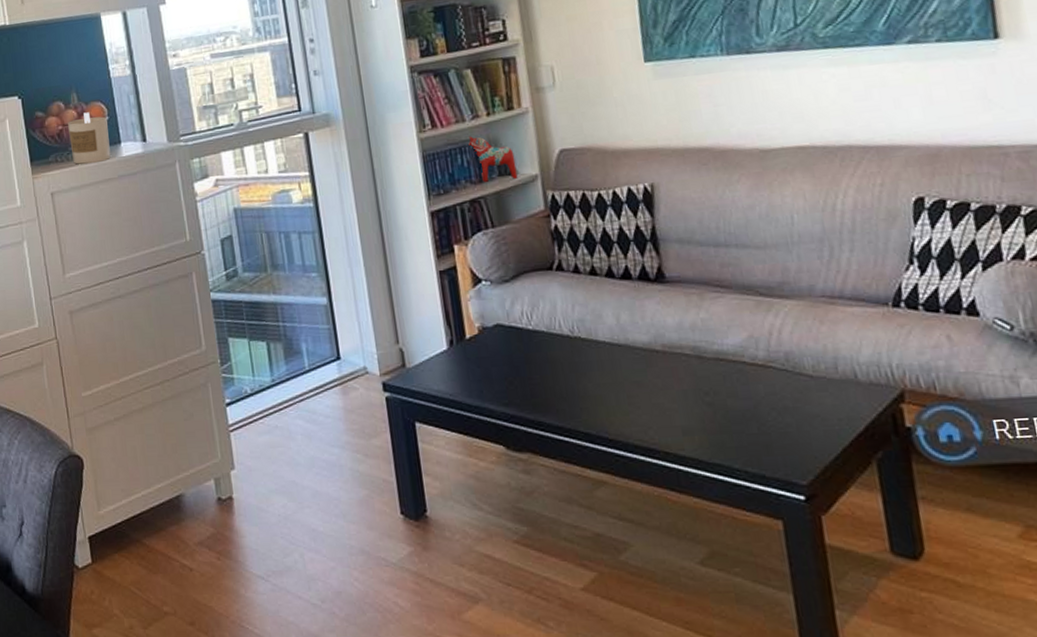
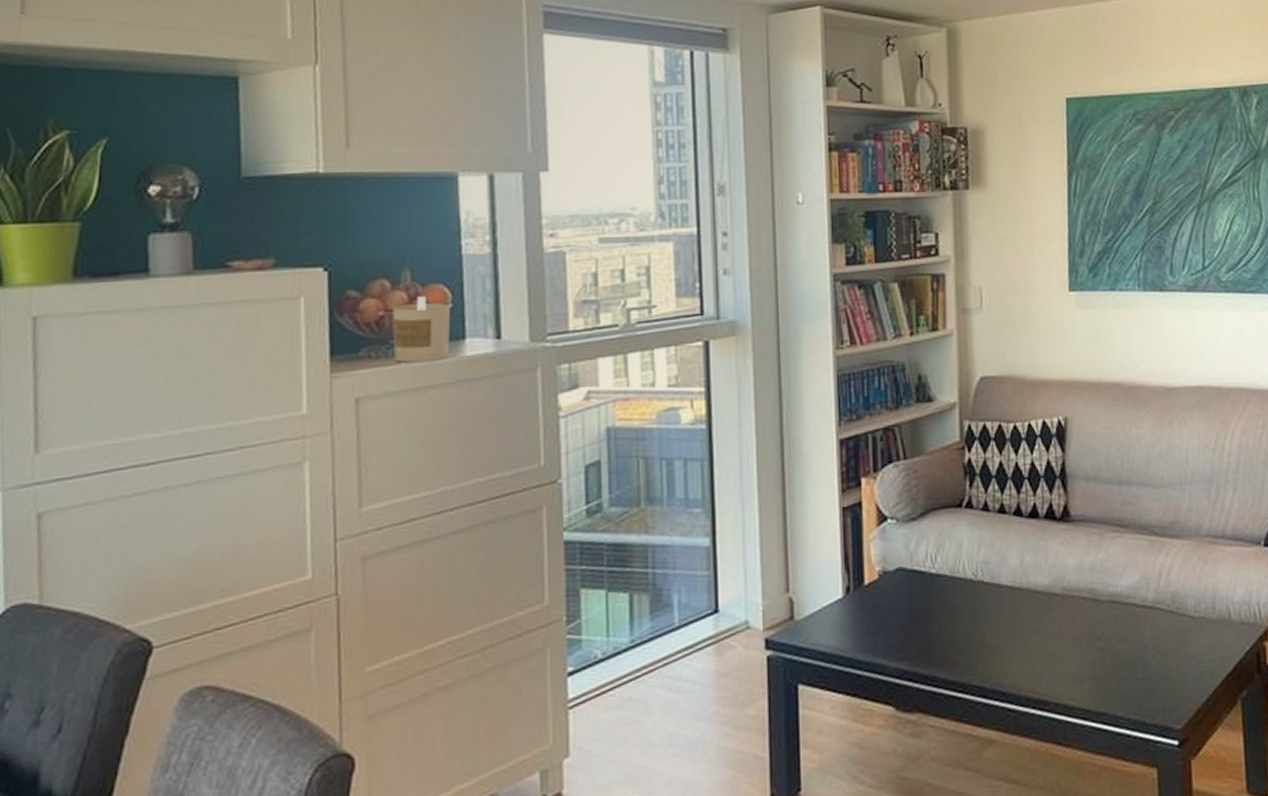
decorative figurine: present [468,136,518,182] -> none [888,356,936,408]

